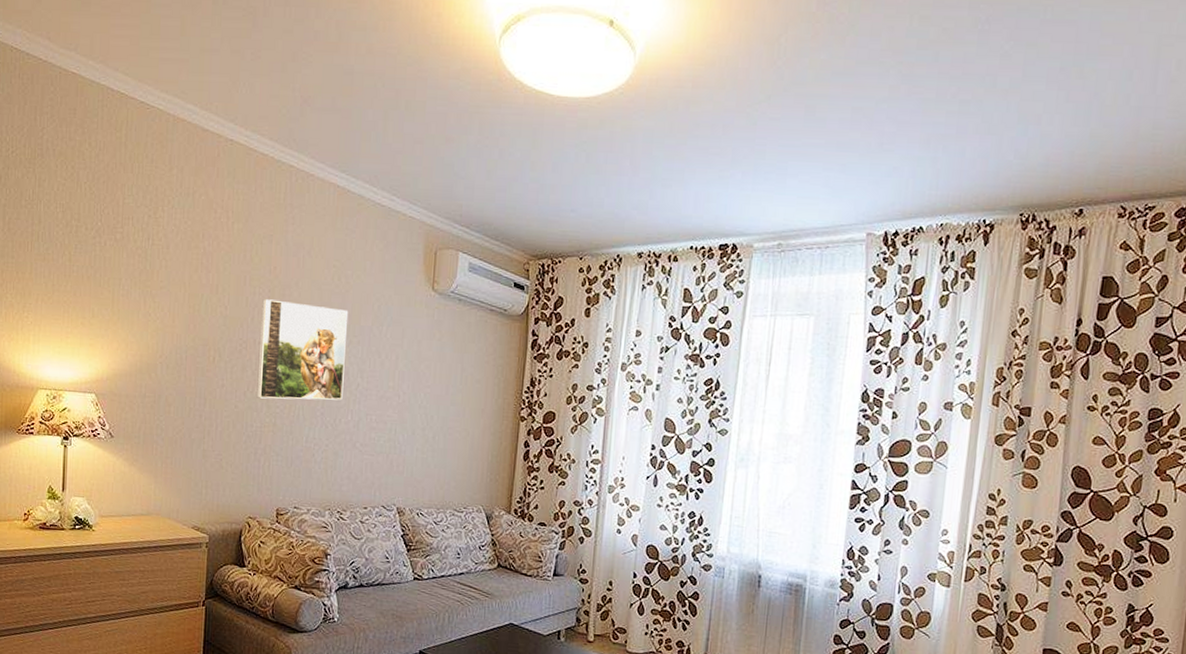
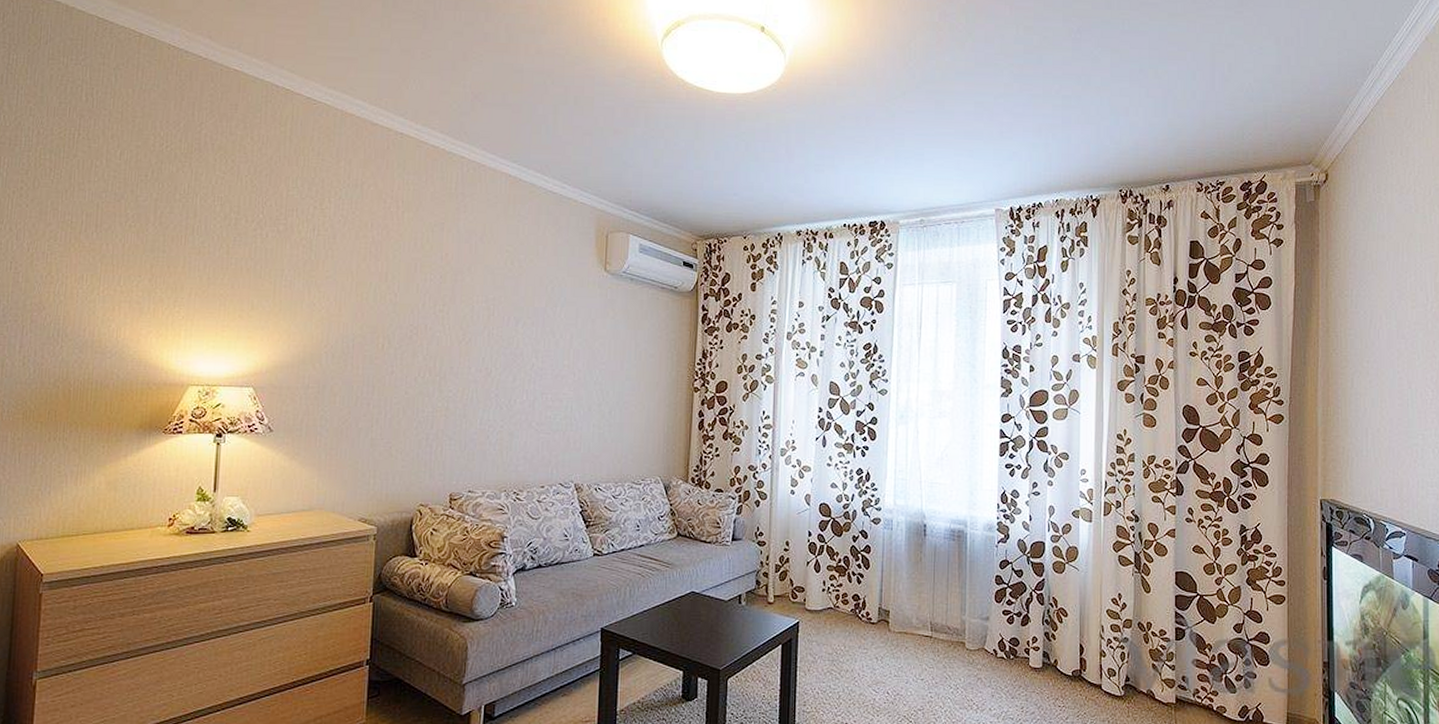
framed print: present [256,299,349,401] -> none [428,285,522,383]

